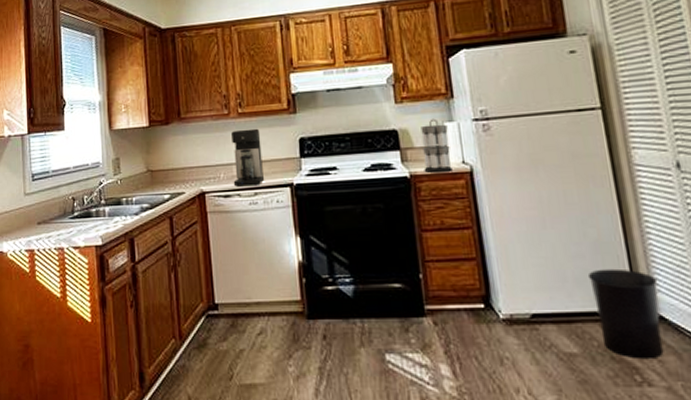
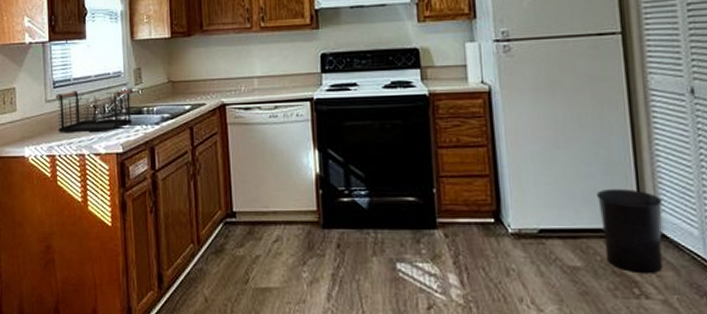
dish rack: none [34,178,112,227] -> present [55,88,134,133]
coffee maker: present [231,128,265,187] -> none [253,43,286,100]
spice rack: present [421,118,453,174] -> none [442,38,471,92]

